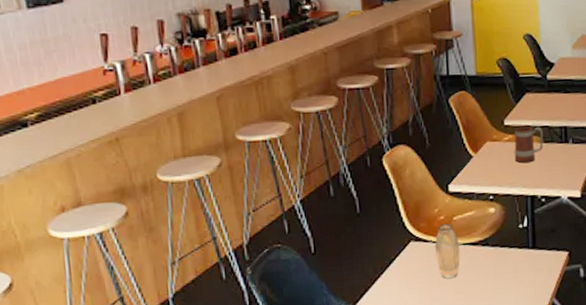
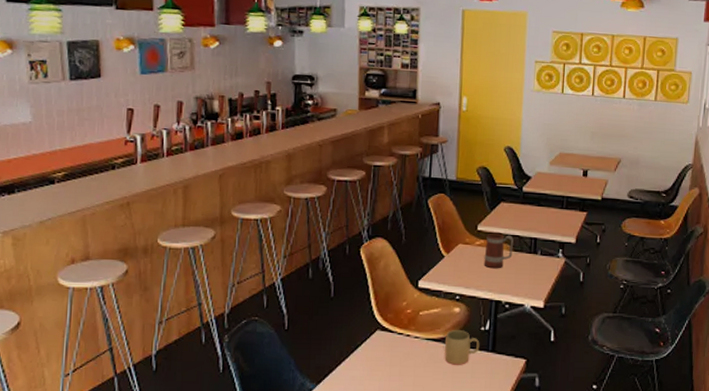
vase: present [435,224,460,279] -> none [399,317,423,371]
mug: none [482,230,520,267] -> present [444,330,480,365]

